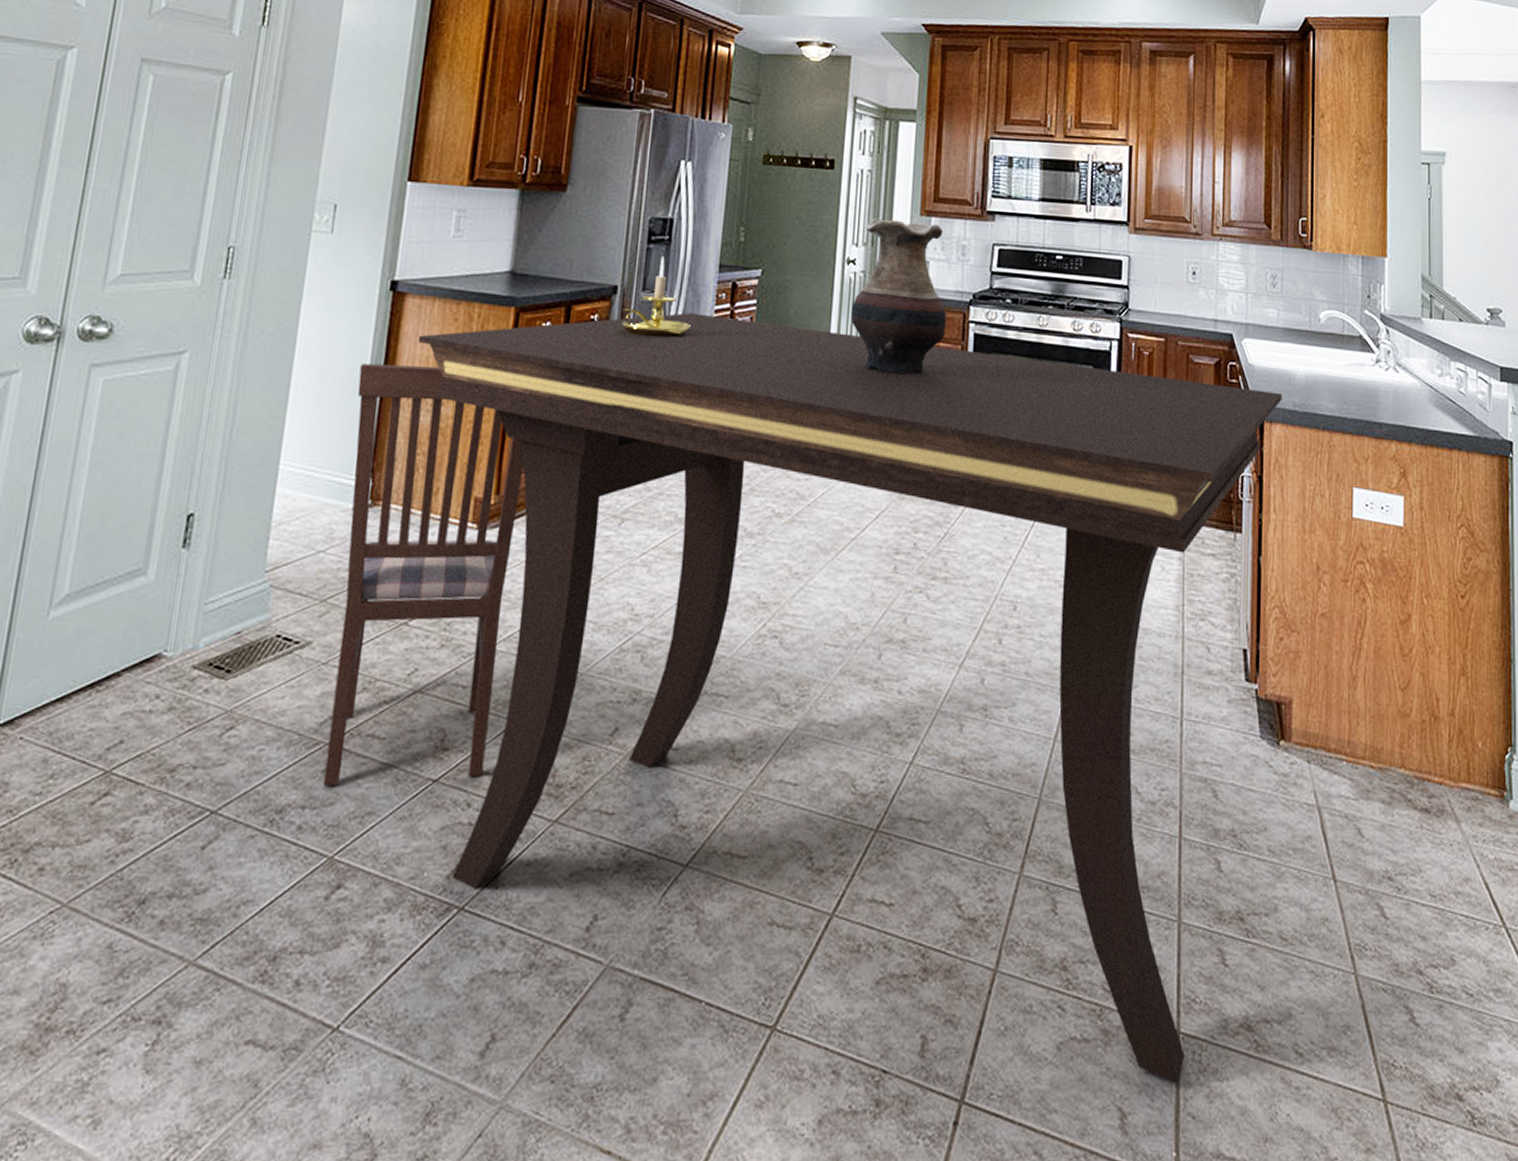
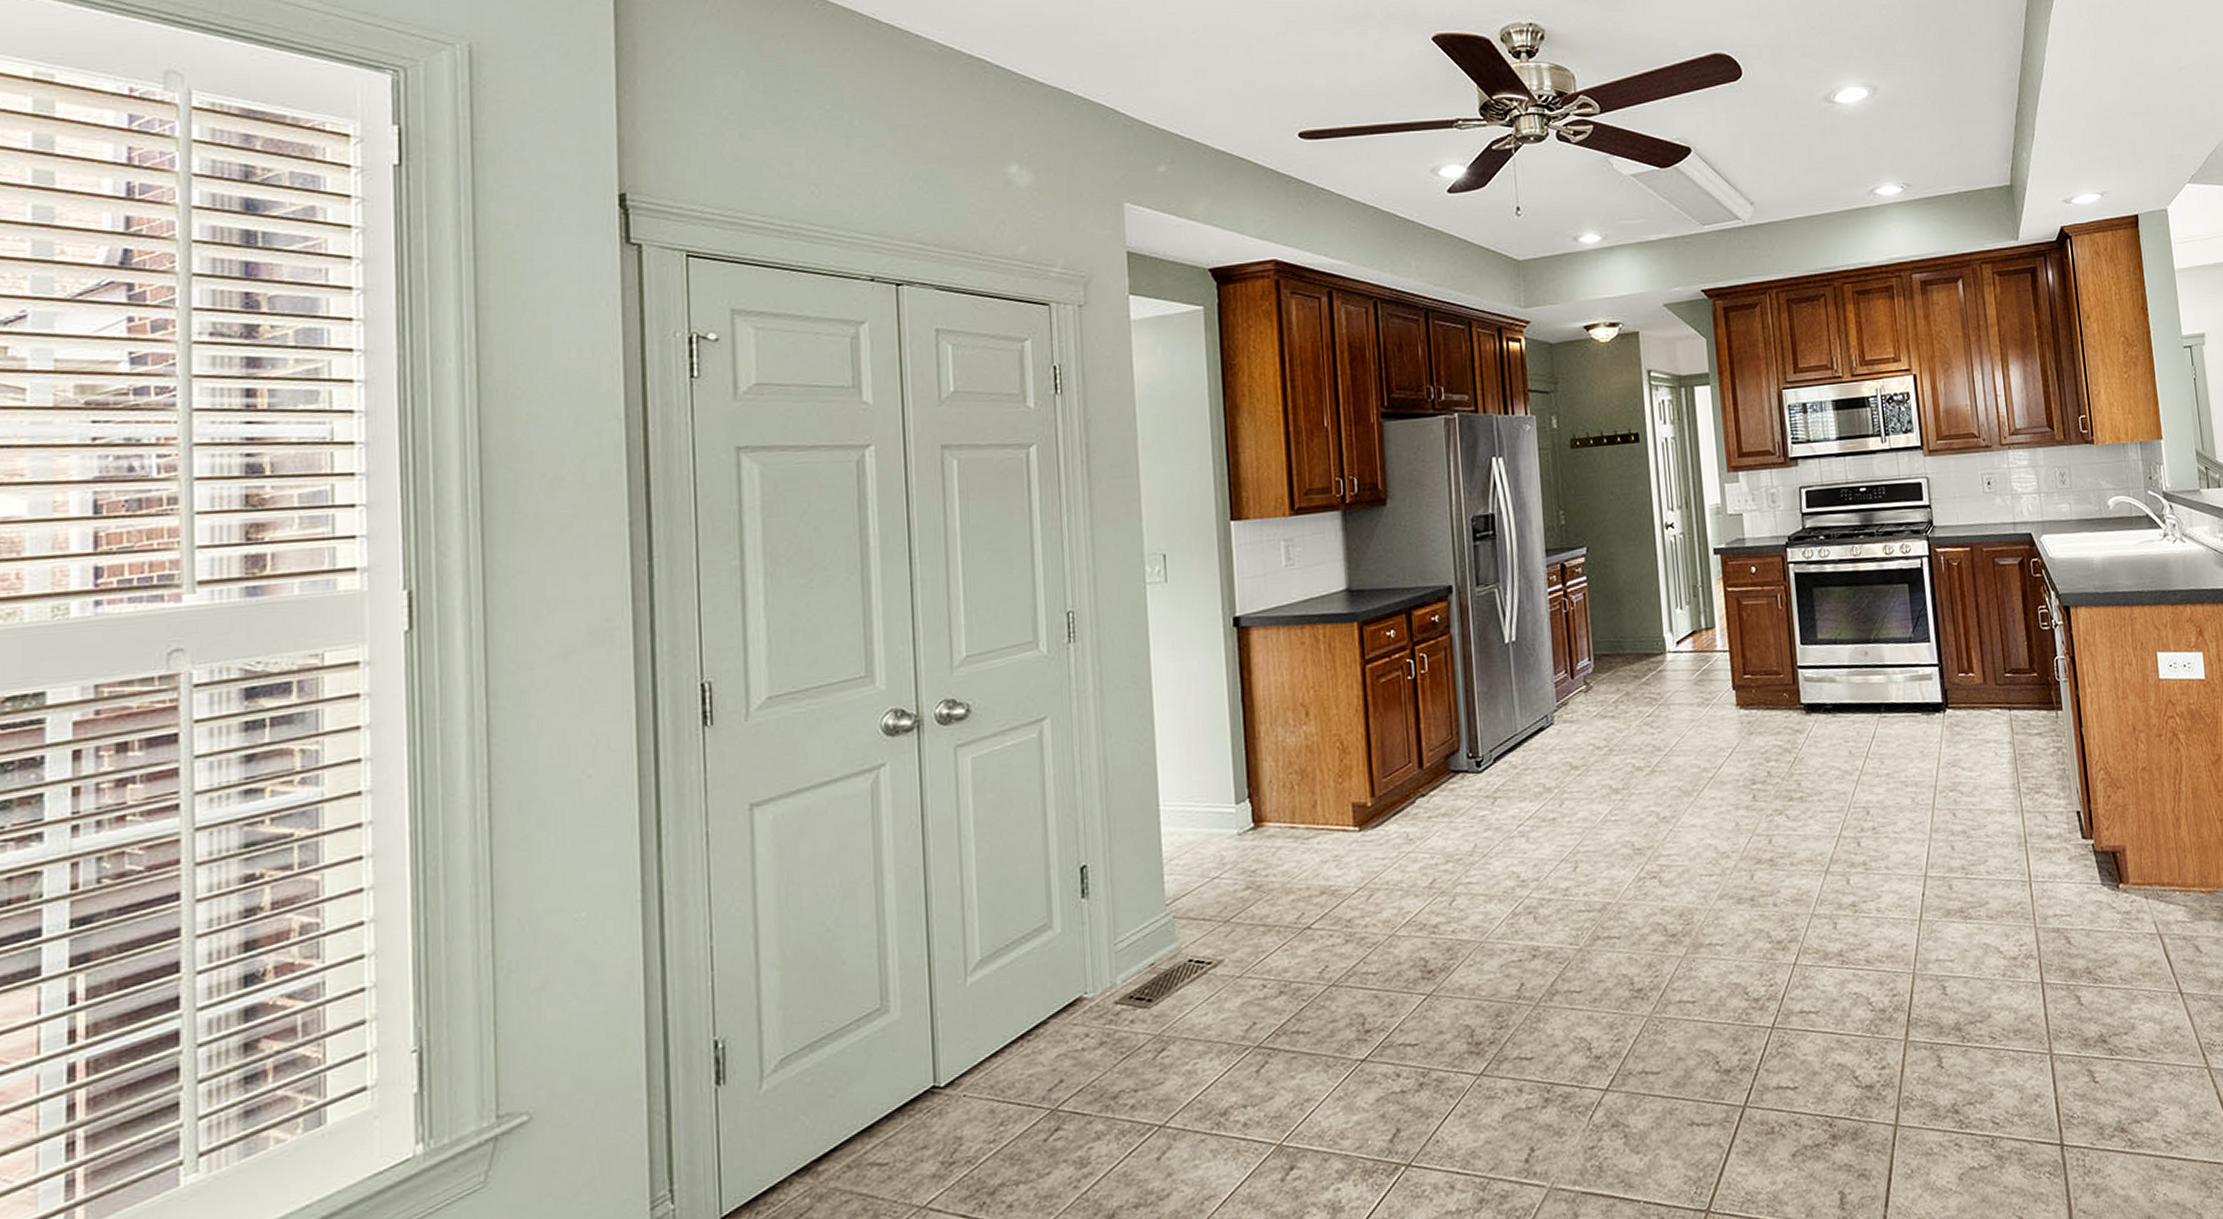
dining chair: present [323,363,524,787] -> none [1219,690,1406,1085]
dining table: present [417,313,1282,1084] -> none [1269,579,2084,1188]
candle holder: present [621,255,691,338] -> none [1459,550,1528,629]
vase: present [851,218,947,374] -> none [1677,477,1768,622]

